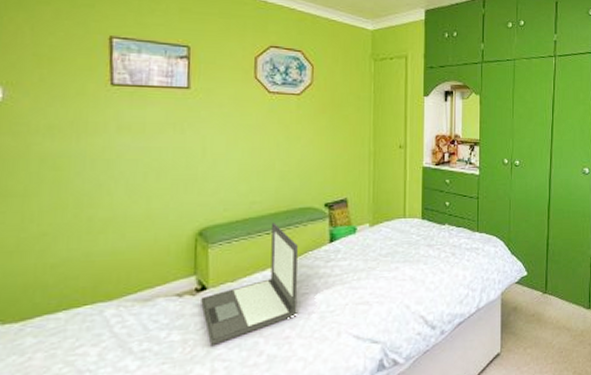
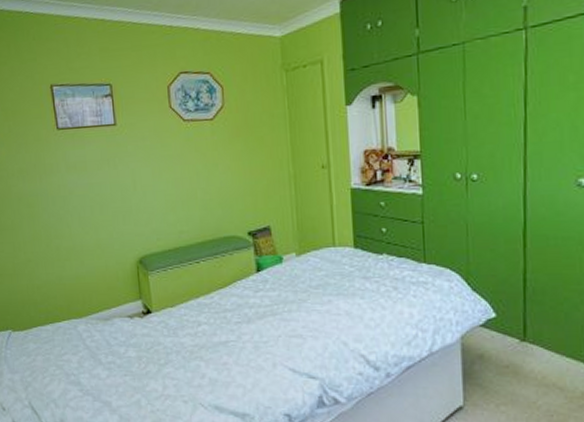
laptop: present [201,223,298,347] -> none [148,251,232,365]

